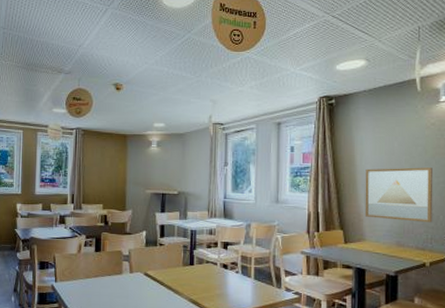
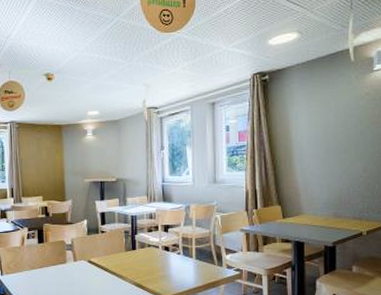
wall art: present [365,167,434,223] -> none [301,138,369,193]

